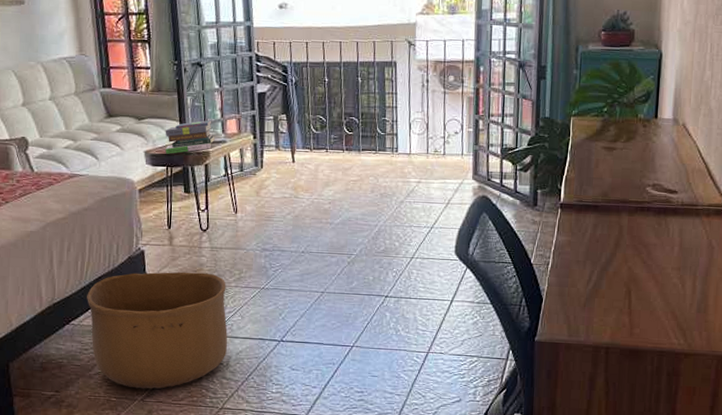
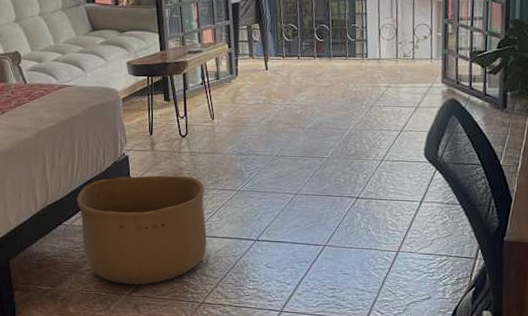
books: present [165,120,215,154] -> none [145,31,192,64]

